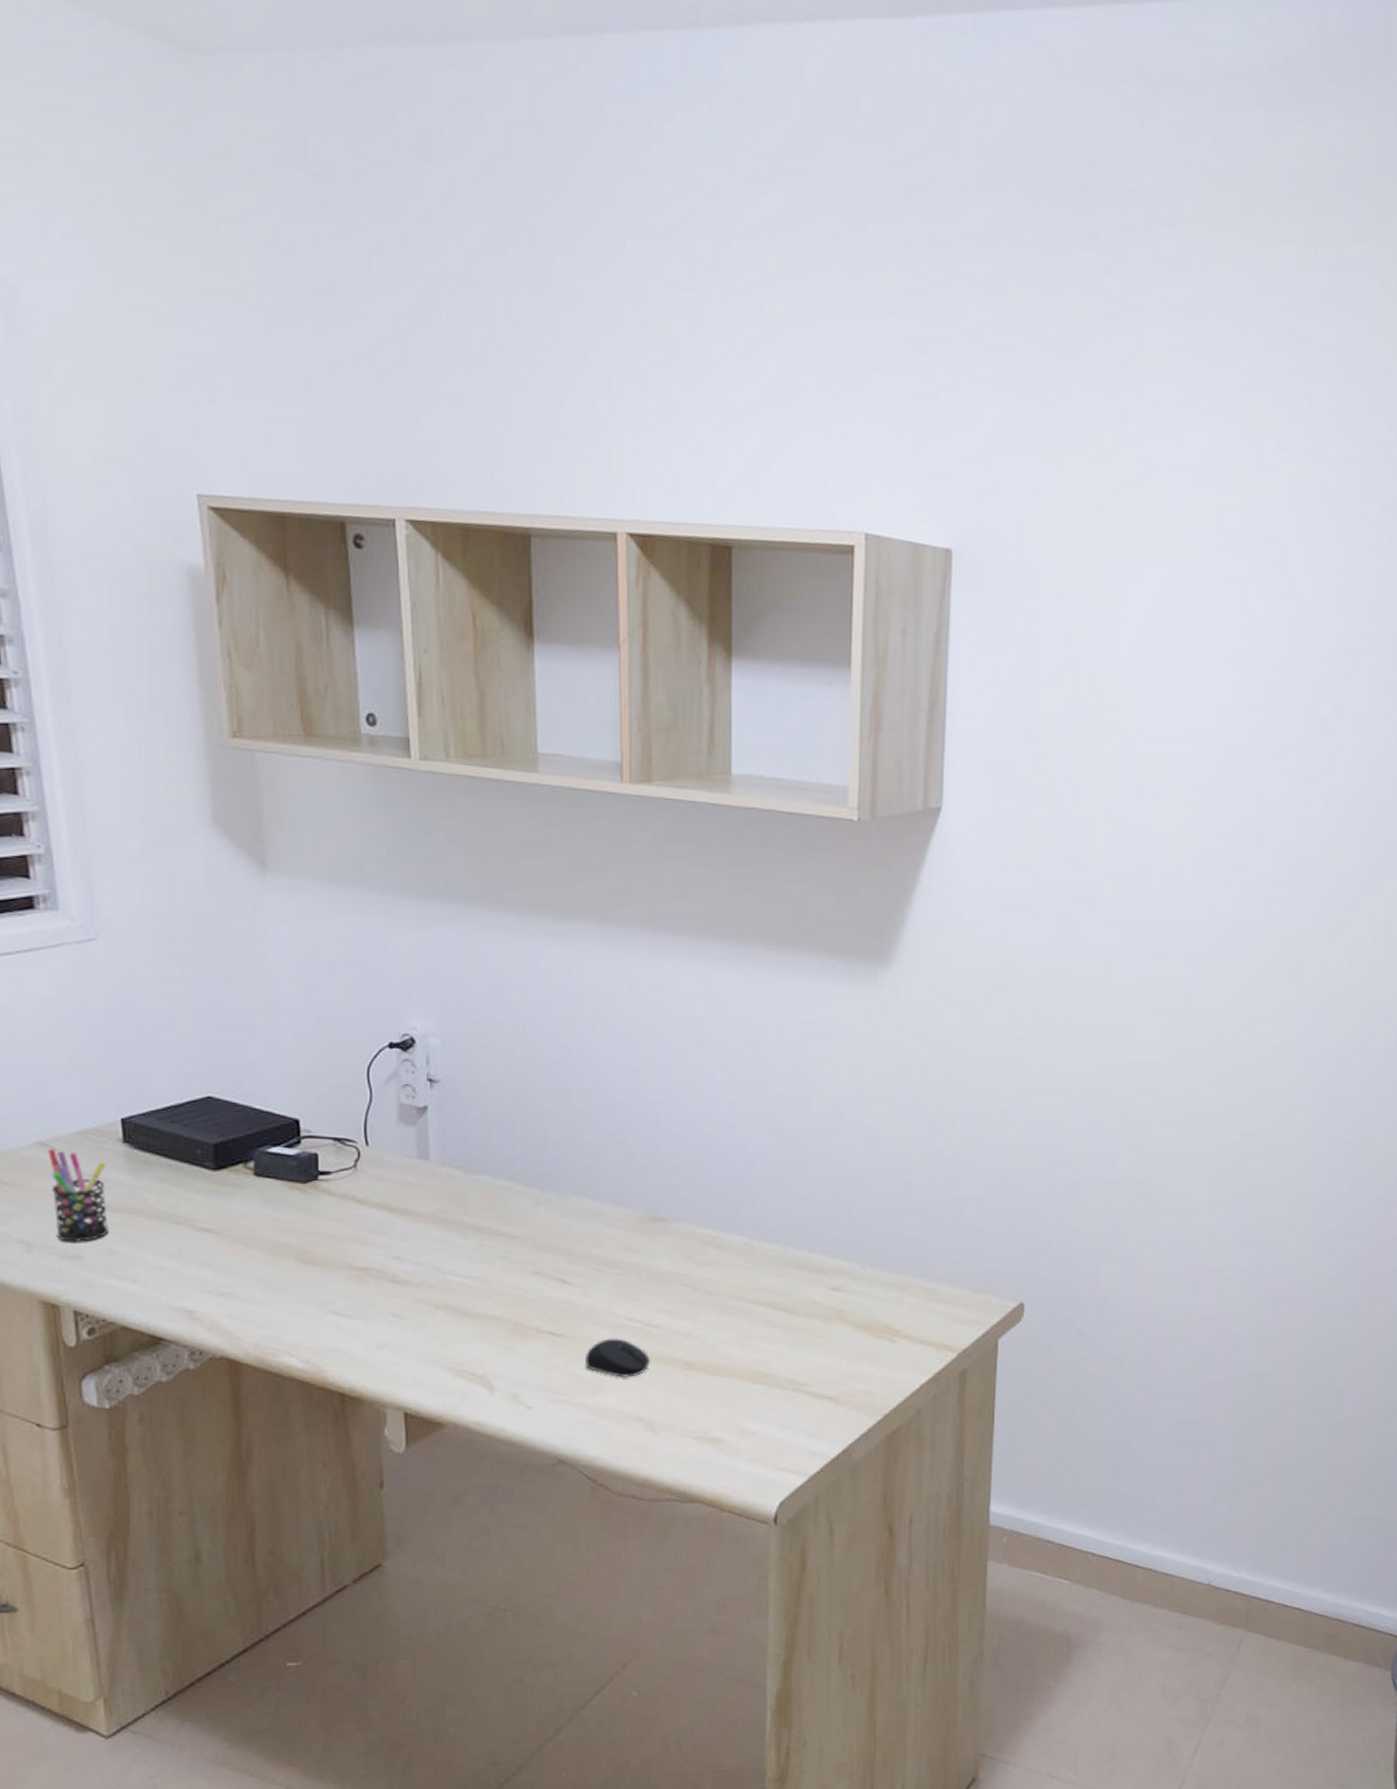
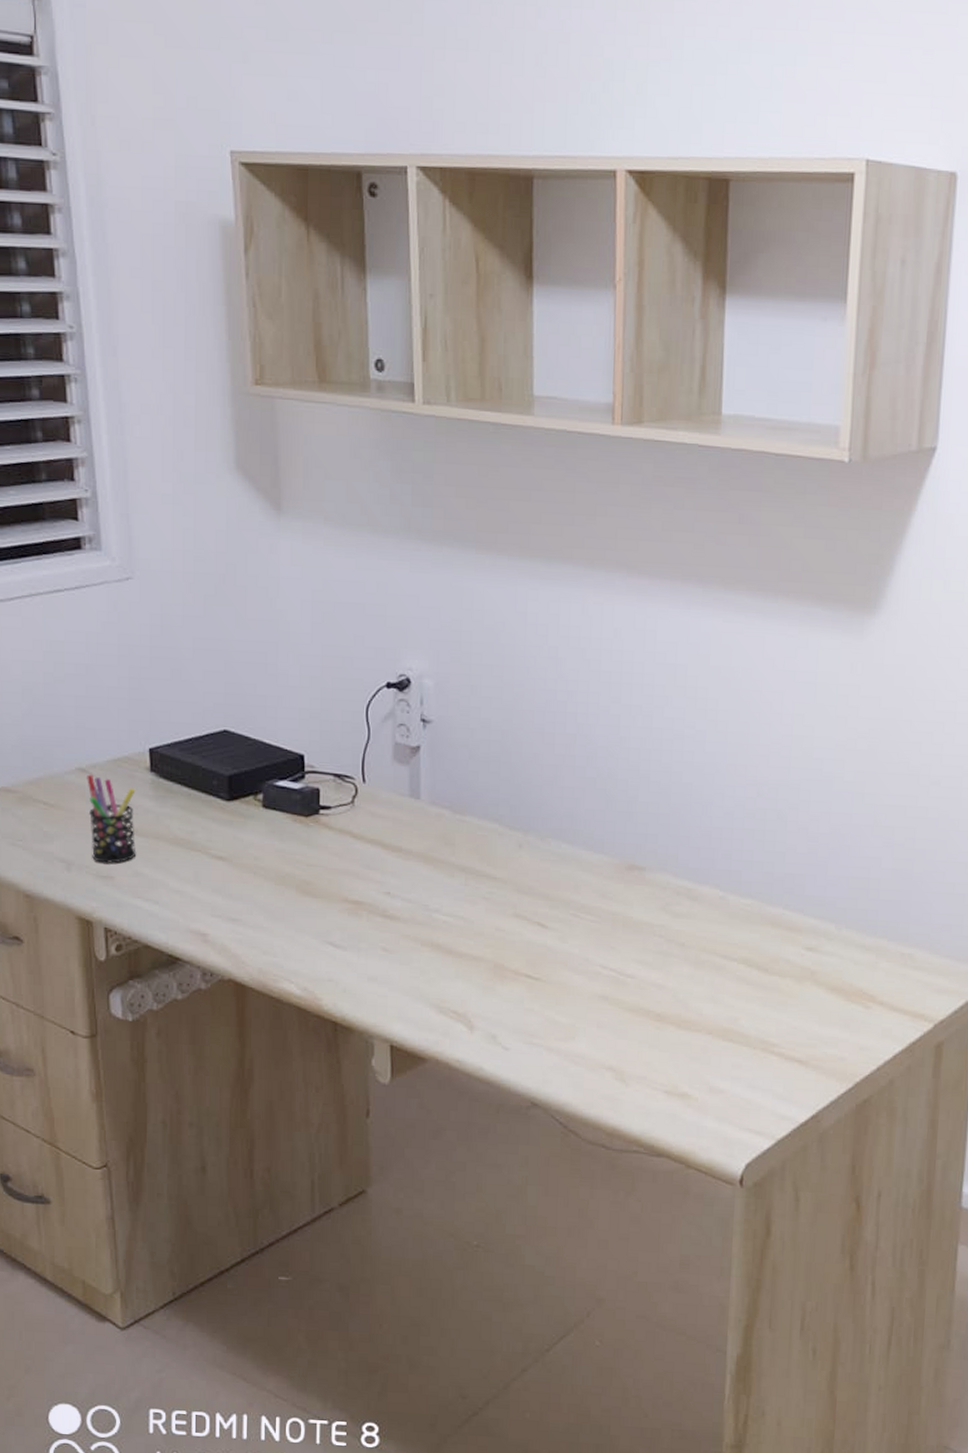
computer mouse: present [586,1338,651,1378] -> none [560,985,624,1026]

